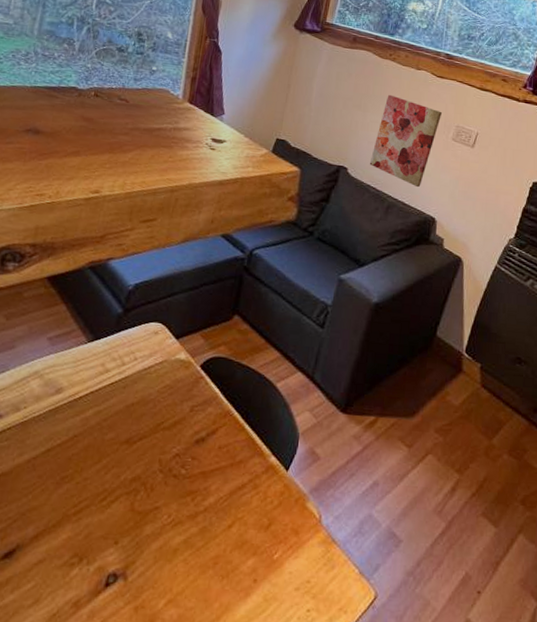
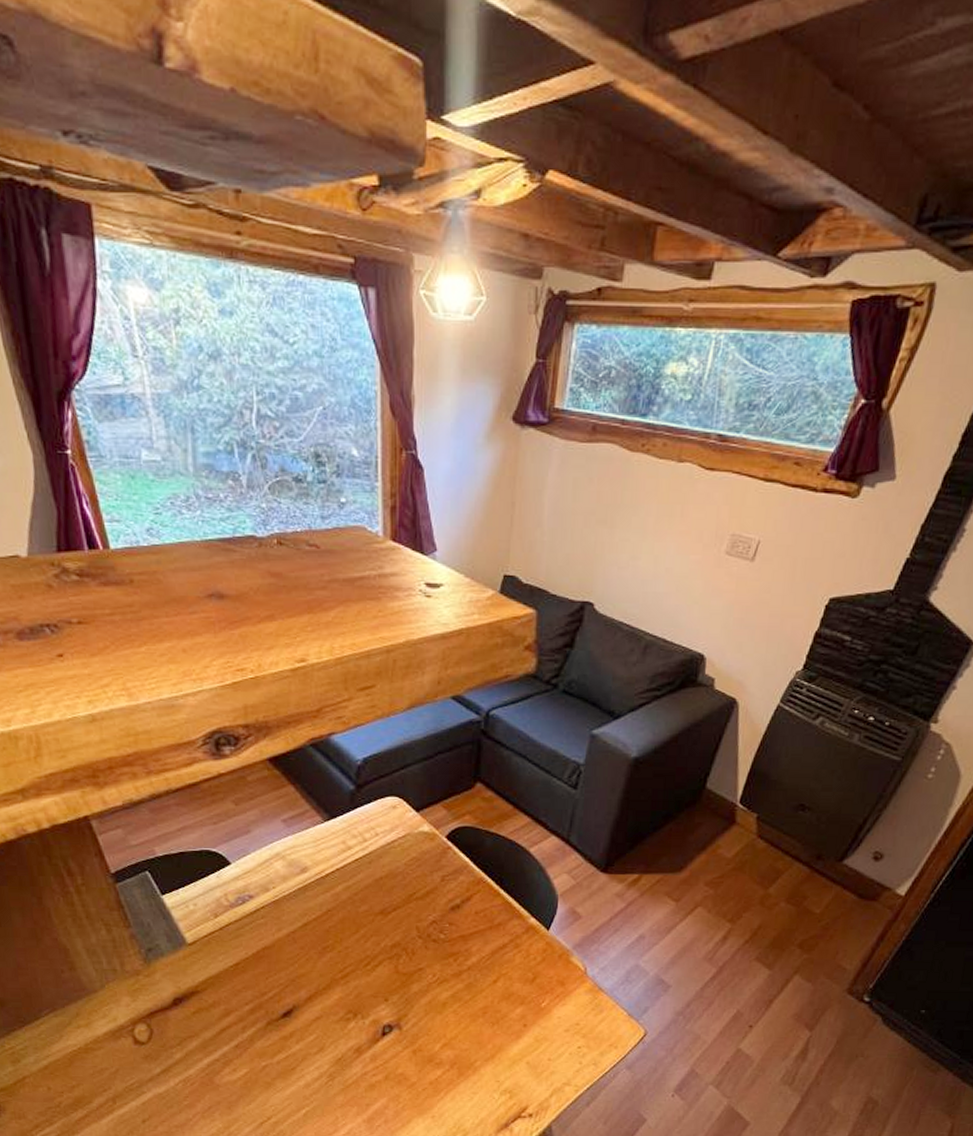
wall art: present [369,94,443,188] -> none [621,501,713,620]

